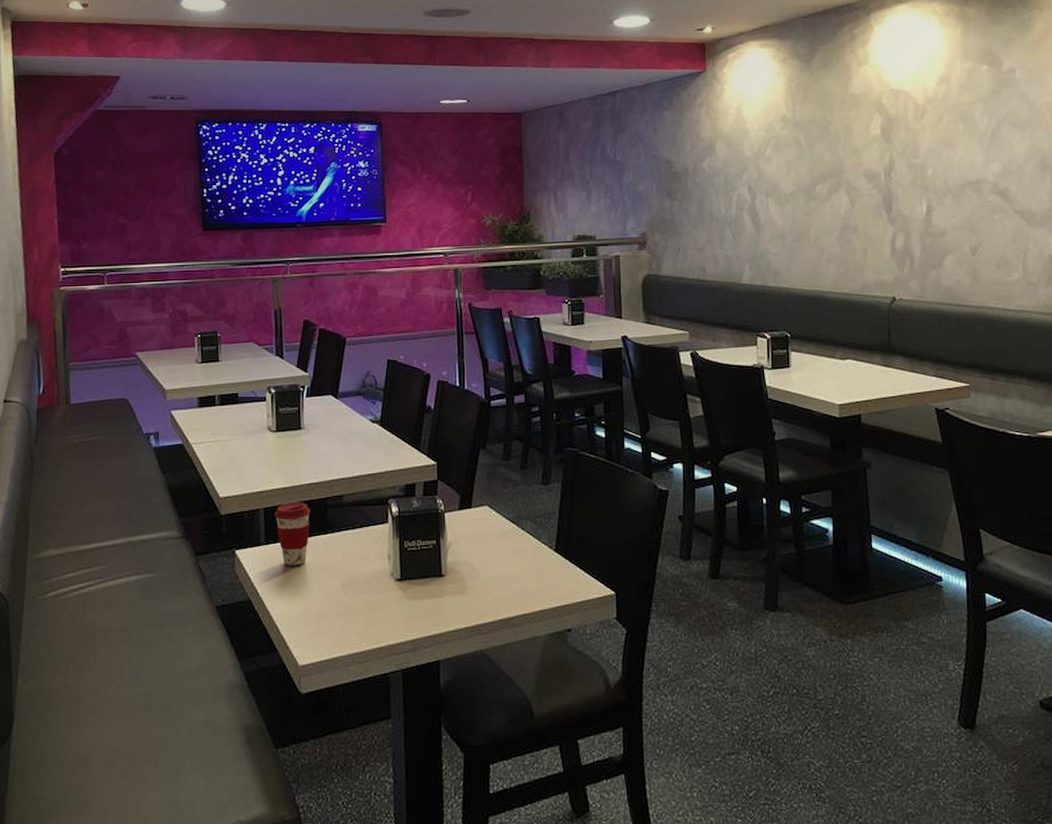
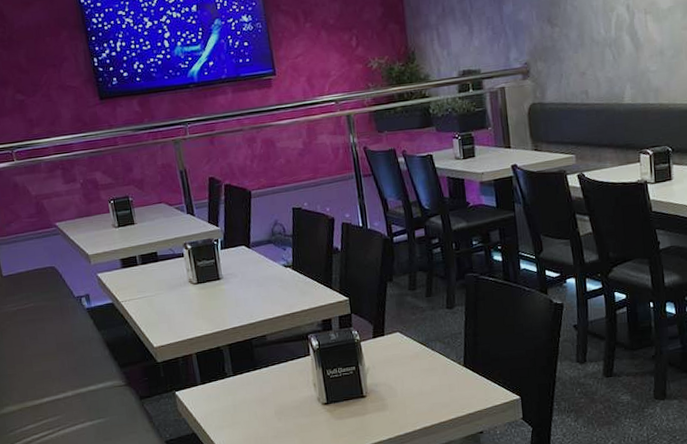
coffee cup: present [274,502,311,566] -> none [205,344,241,401]

